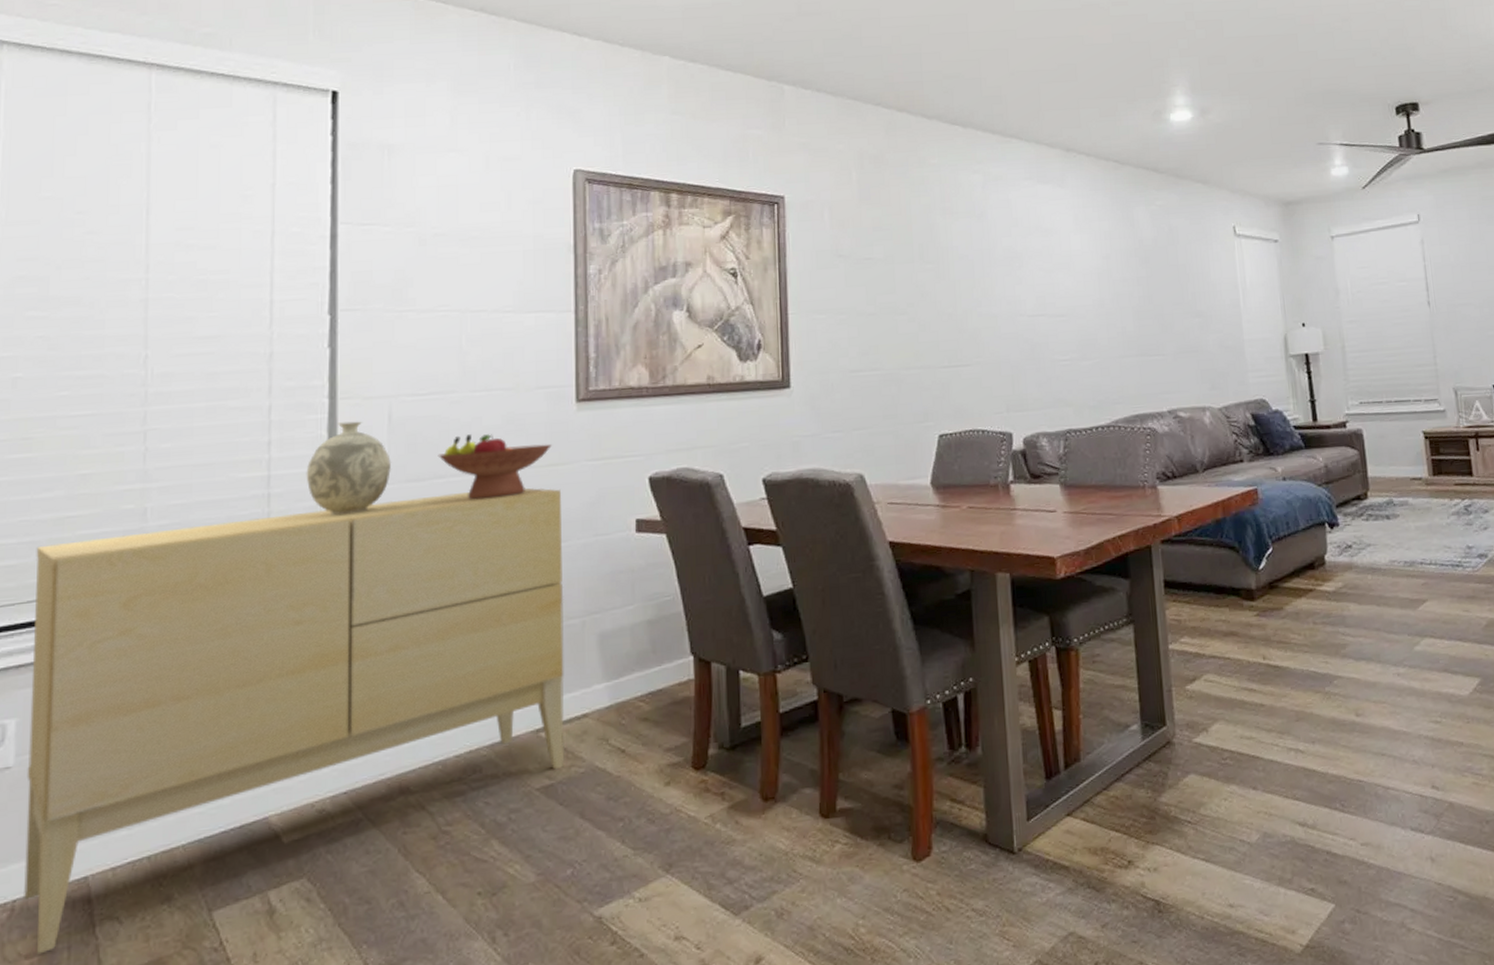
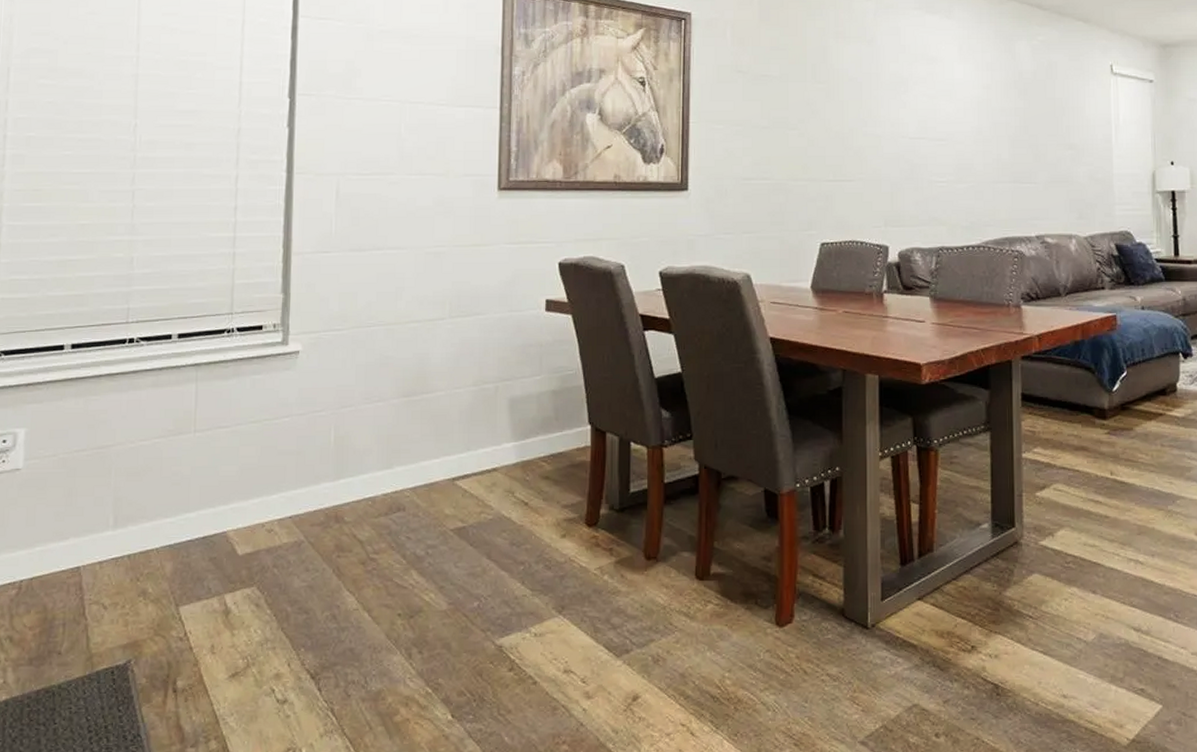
sideboard: present [22,487,565,955] -> none [28,264,481,628]
decorative vase: present [306,421,391,516] -> none [265,194,337,276]
fruit bowl: present [438,434,552,500] -> none [377,213,475,271]

